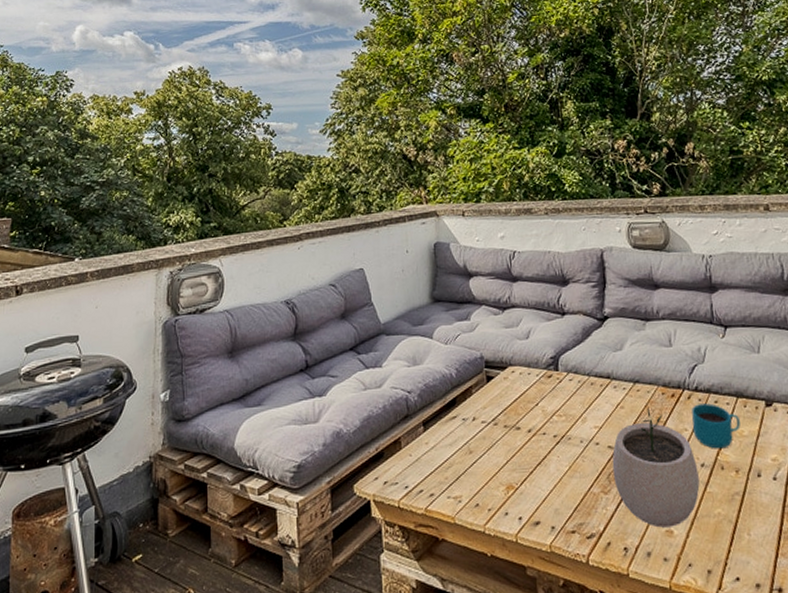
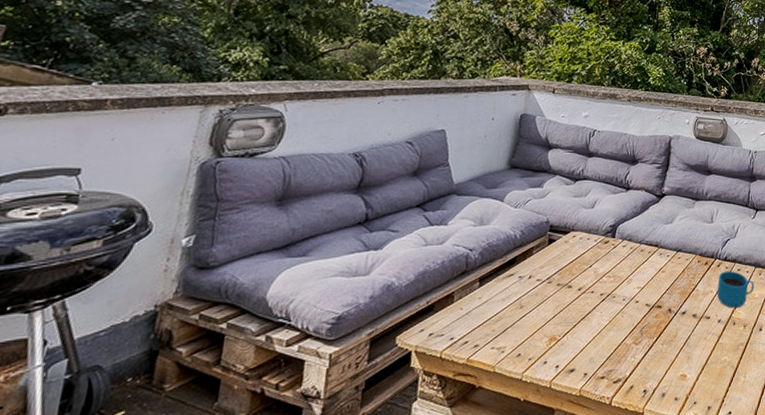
plant pot: present [612,407,700,528] -> none [645,272,715,373]

